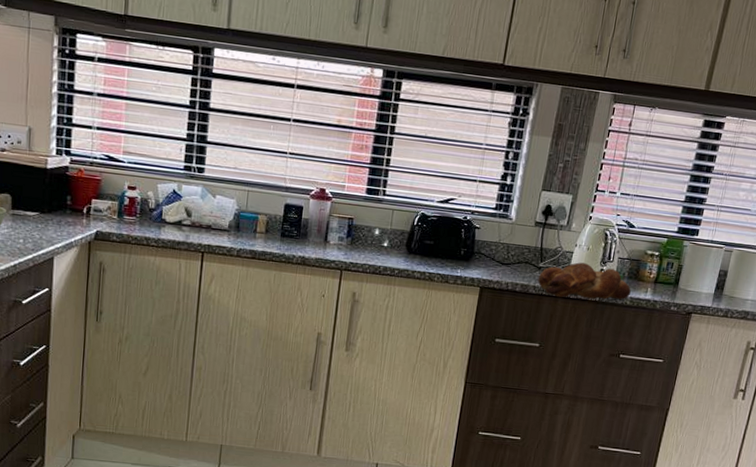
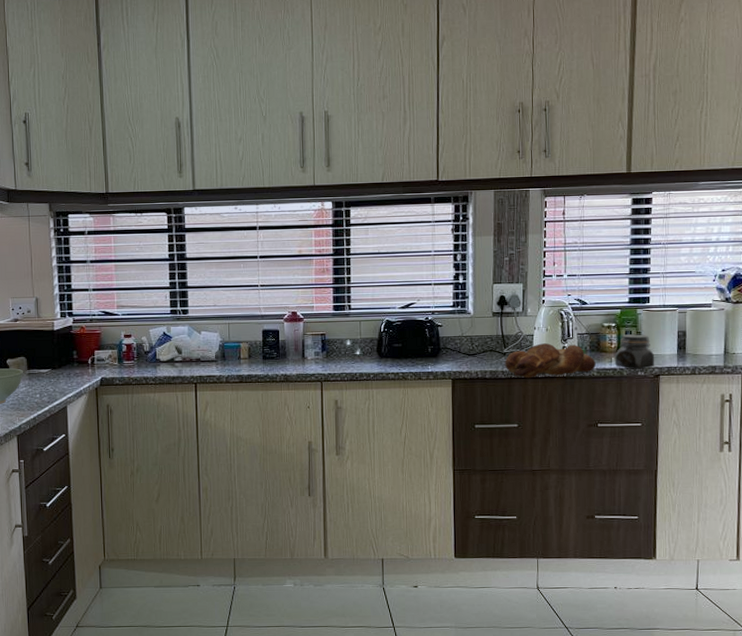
jar: none [649,265,691,305] -> present [614,334,655,370]

